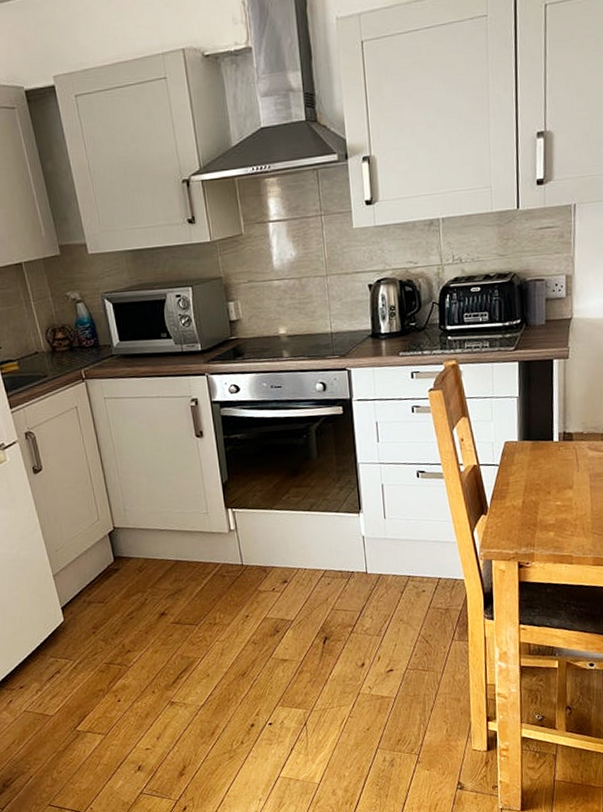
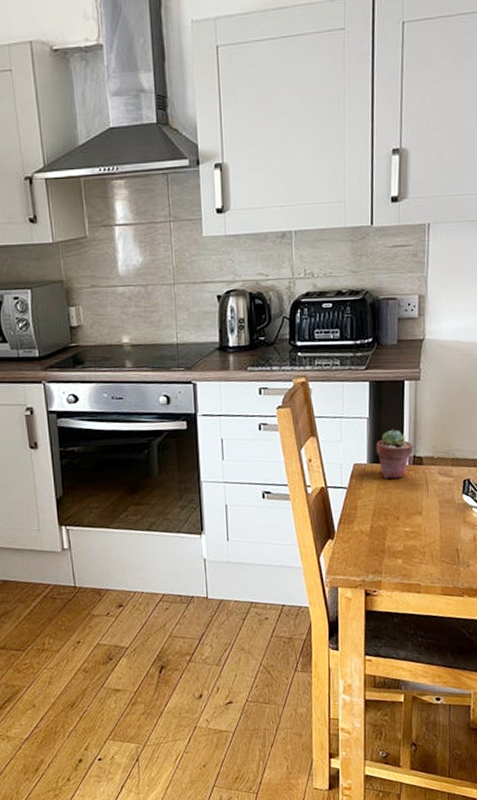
potted succulent: none [527,407,564,456] -> present [376,429,414,479]

